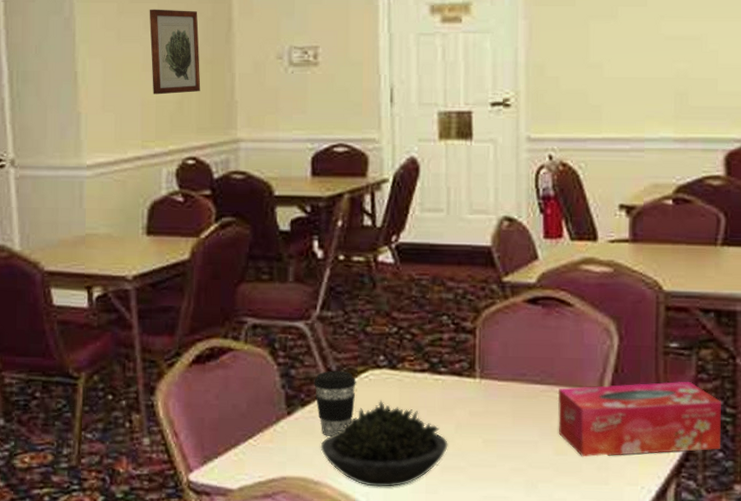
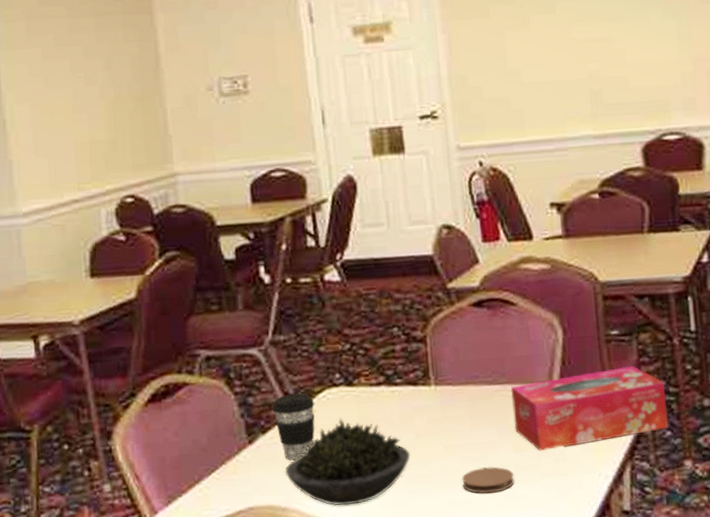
wall art: present [149,9,201,95] -> none [74,50,134,136]
coaster: none [498,465,553,493] -> present [462,466,515,494]

